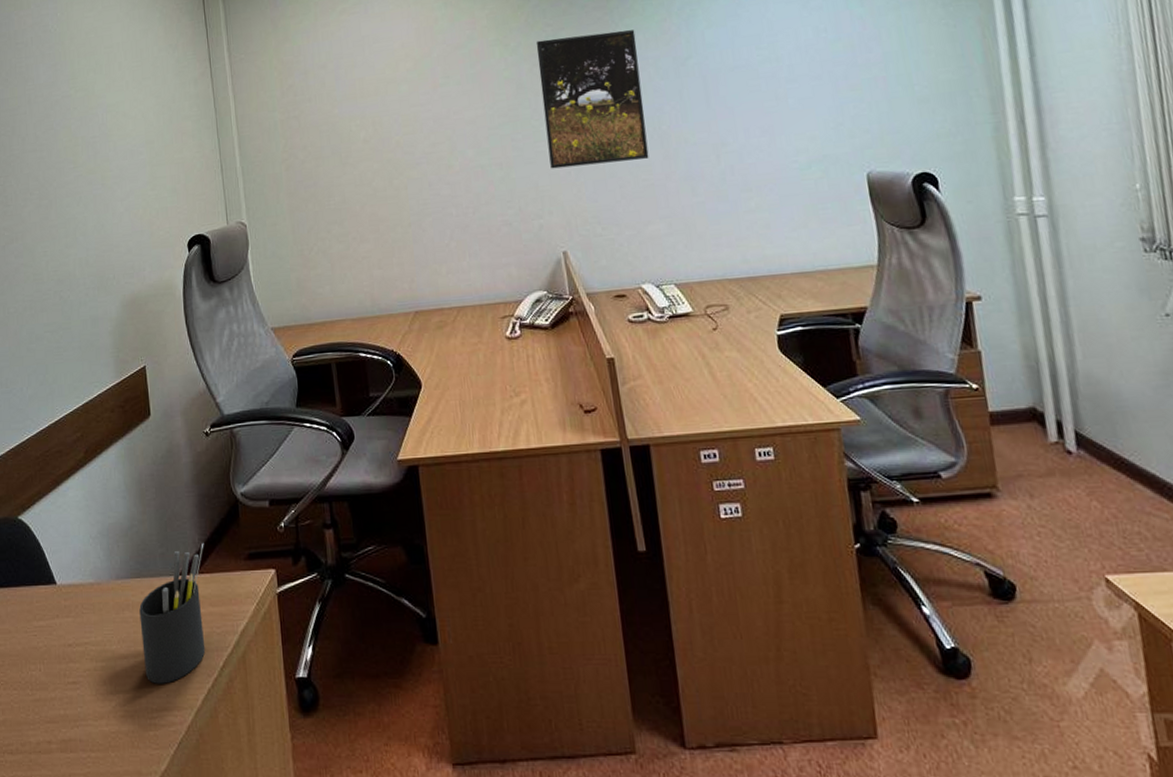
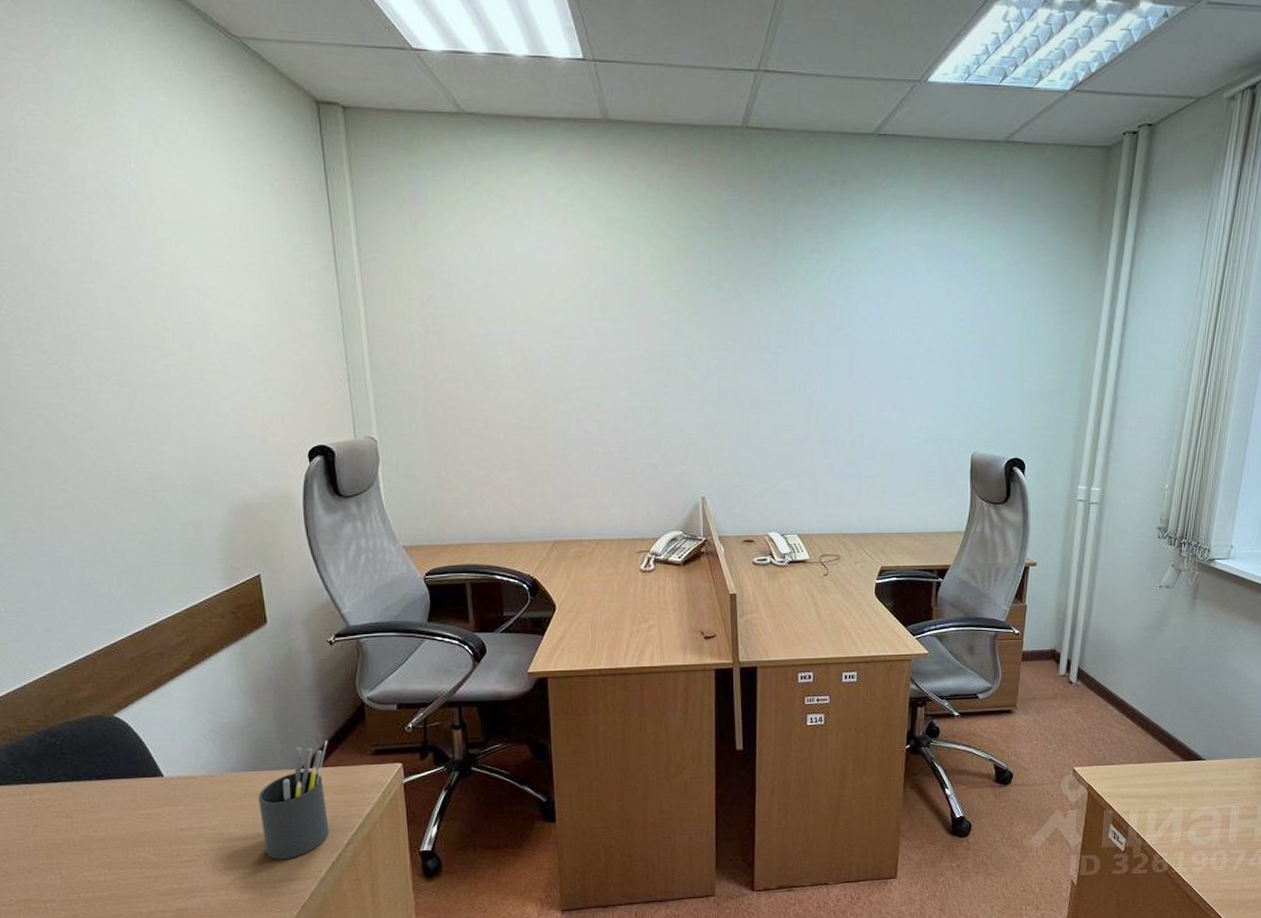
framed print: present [536,30,649,169] -> none [698,288,795,419]

